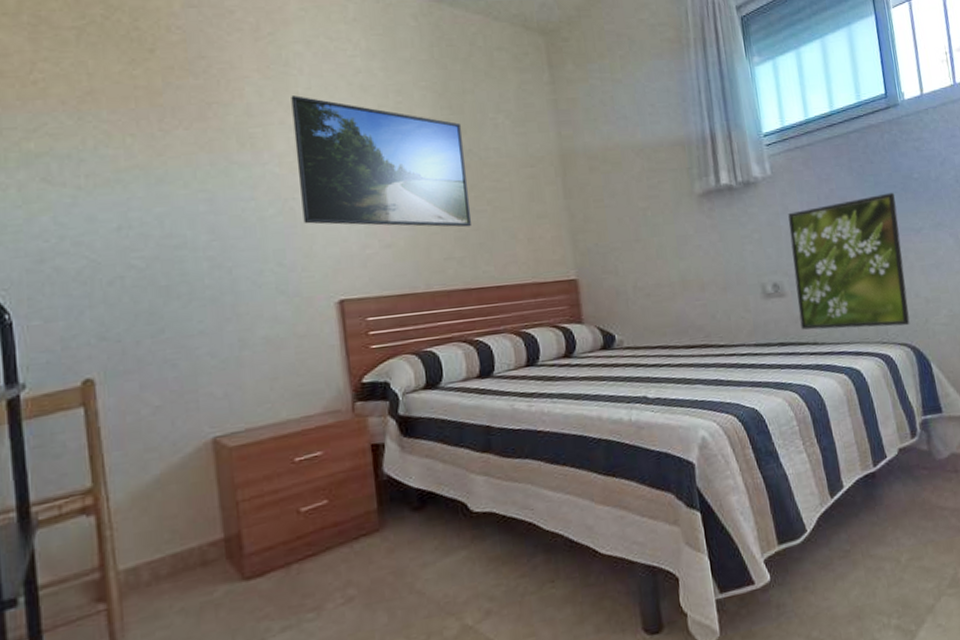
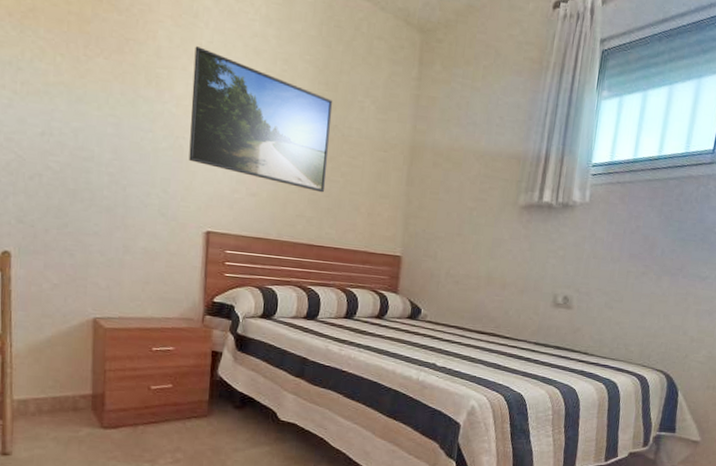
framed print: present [788,192,910,330] -> none [577,238,693,357]

